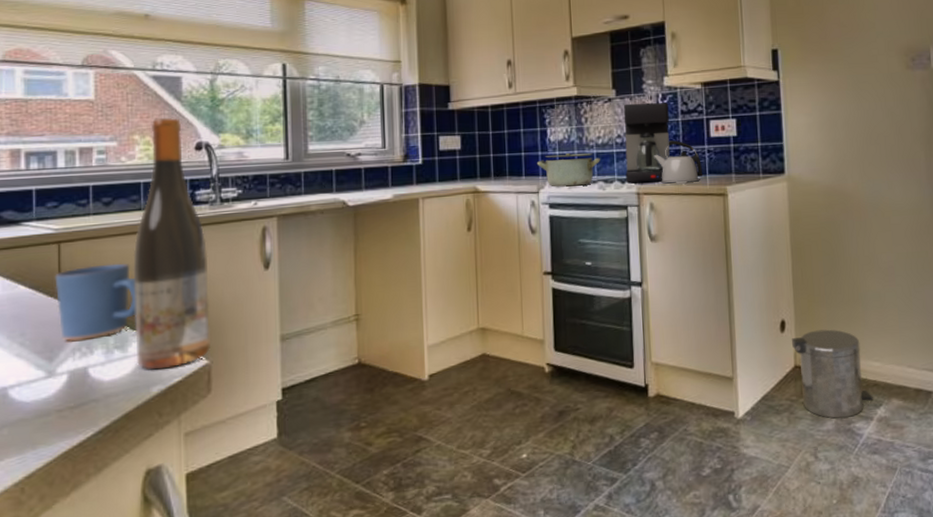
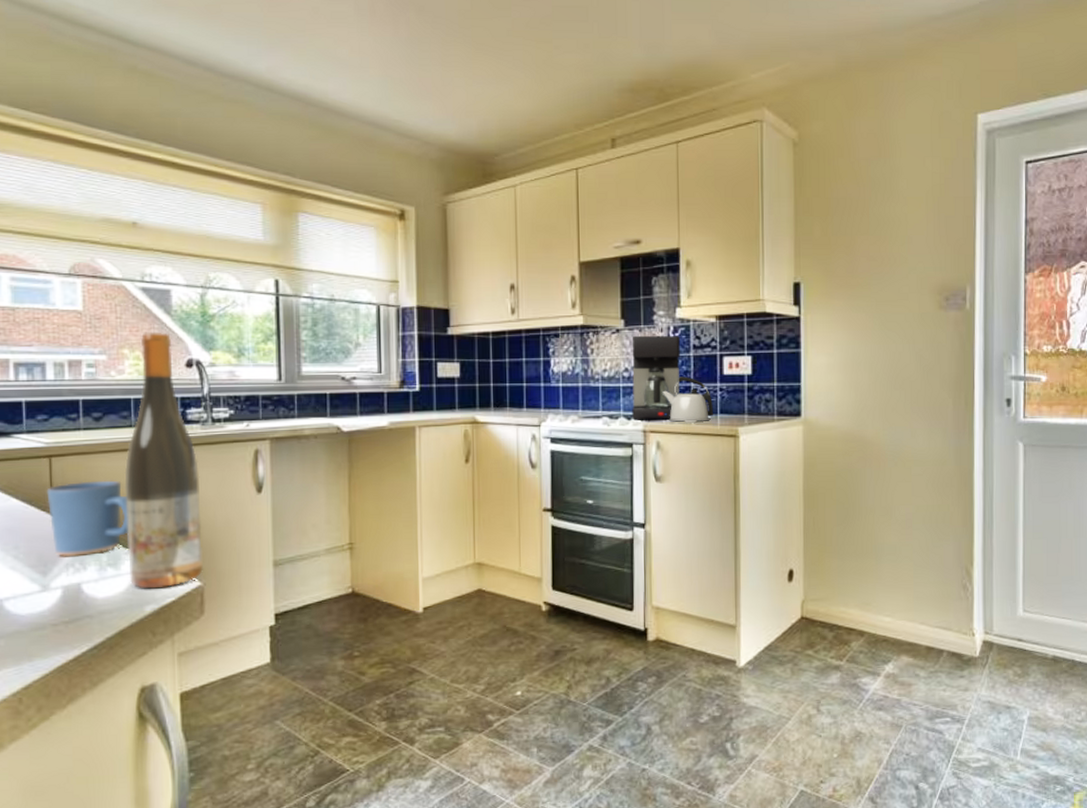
saucepan: present [536,153,600,187] -> none [538,386,606,421]
trash can: present [791,329,873,419] -> none [799,581,882,673]

